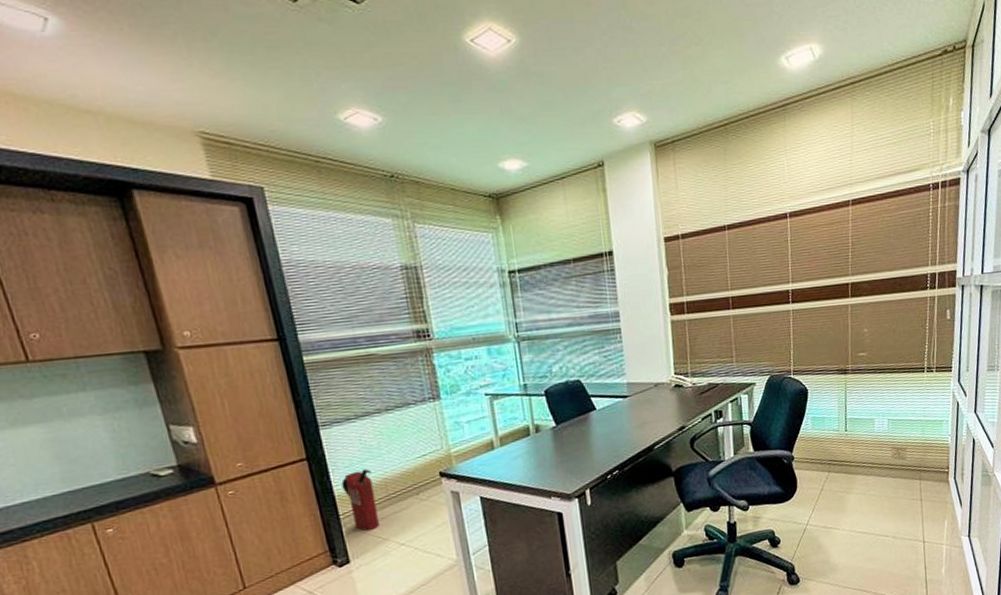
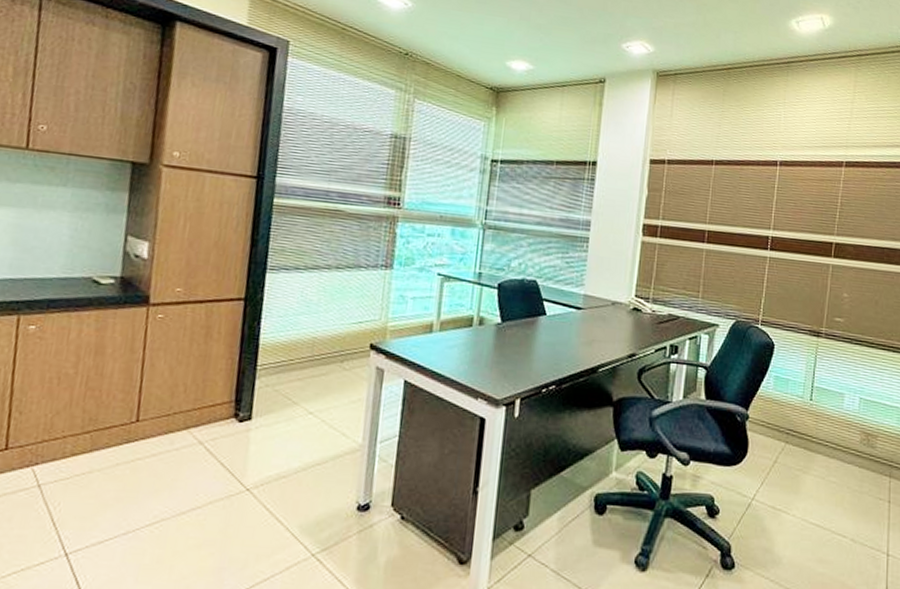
fire extinguisher: present [341,468,379,531] -> none [269,322,303,390]

